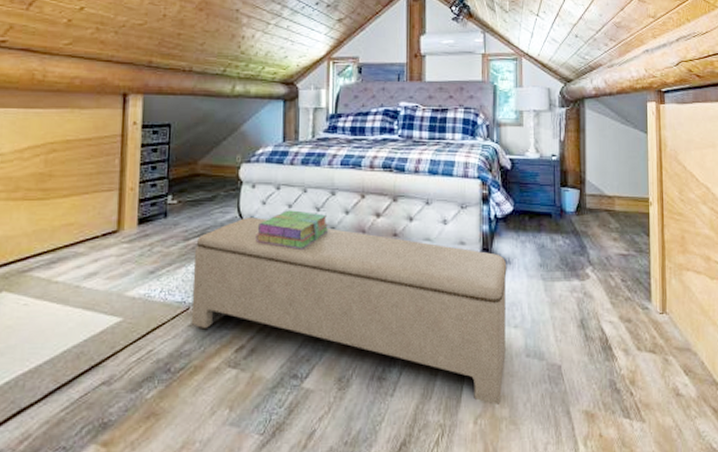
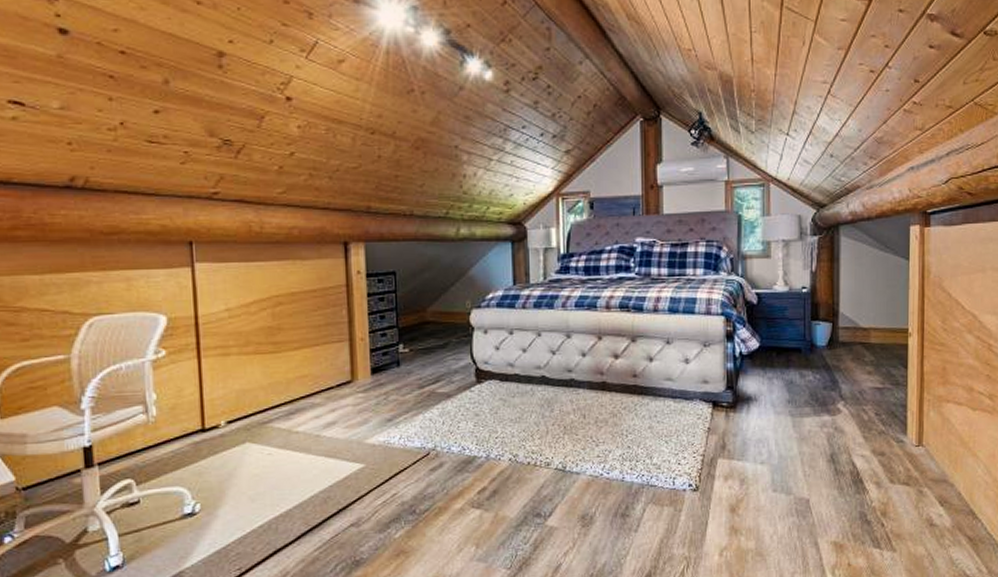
bench: present [191,218,507,405] -> none [430,363,753,538]
stack of books: present [255,210,329,249] -> none [491,354,566,393]

